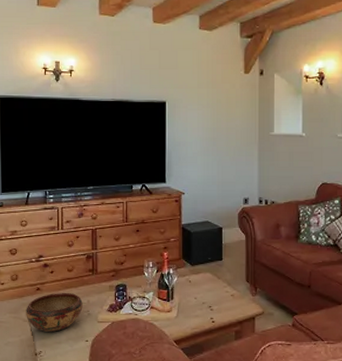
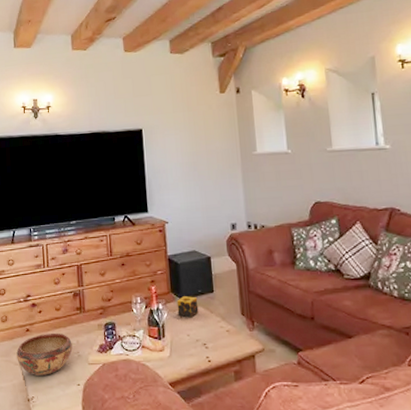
candle: none [187,263,207,283] -> present [177,296,199,318]

